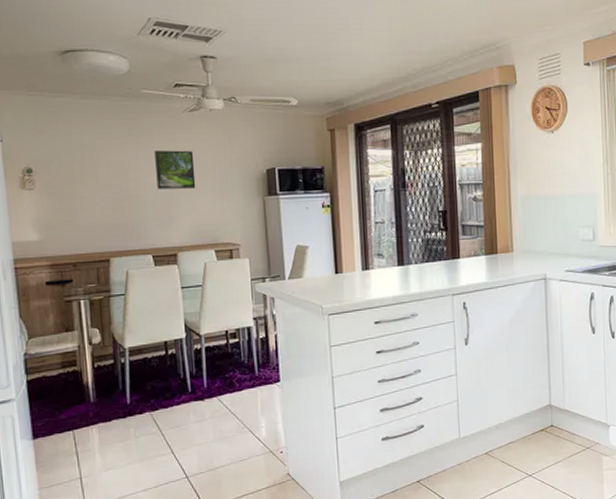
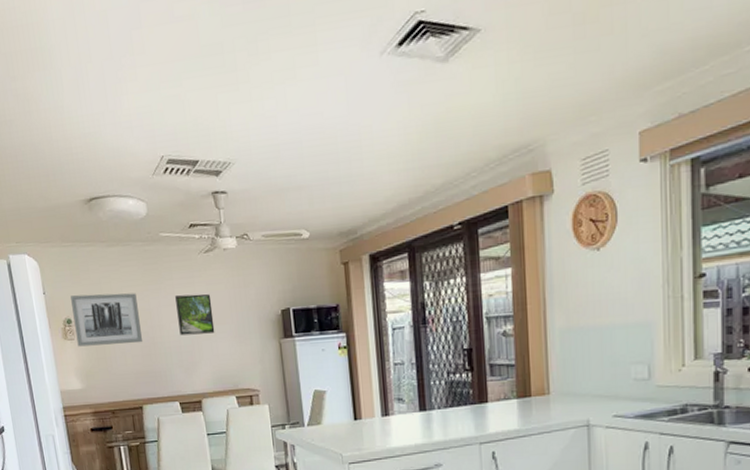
wall art: none [33,144,114,197] -> present [71,293,142,347]

